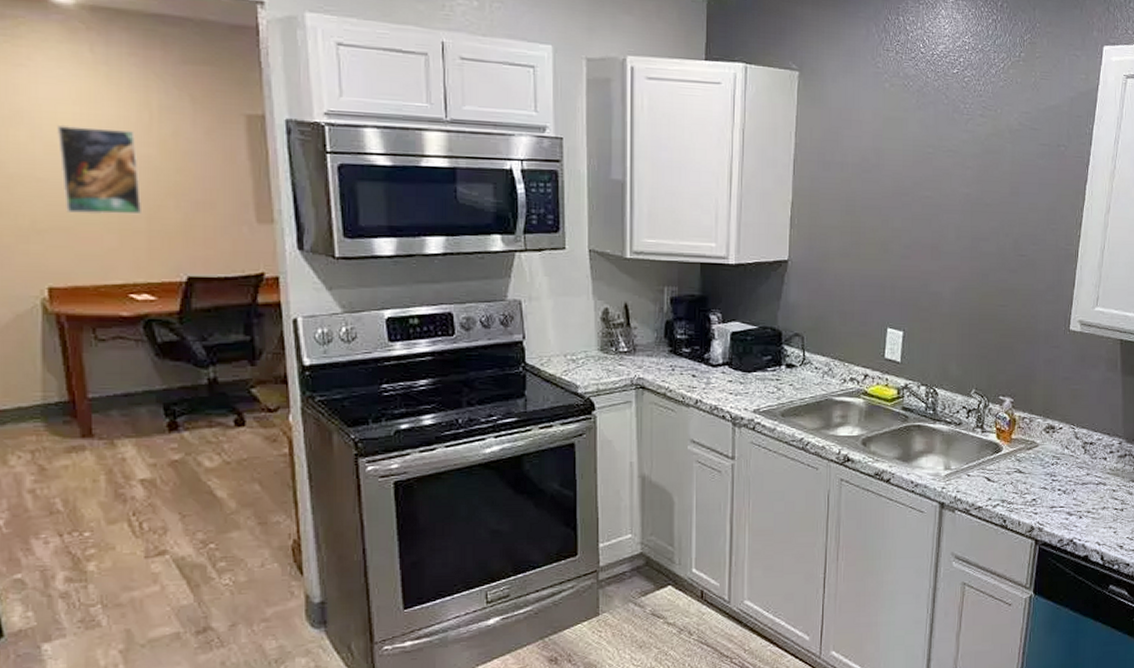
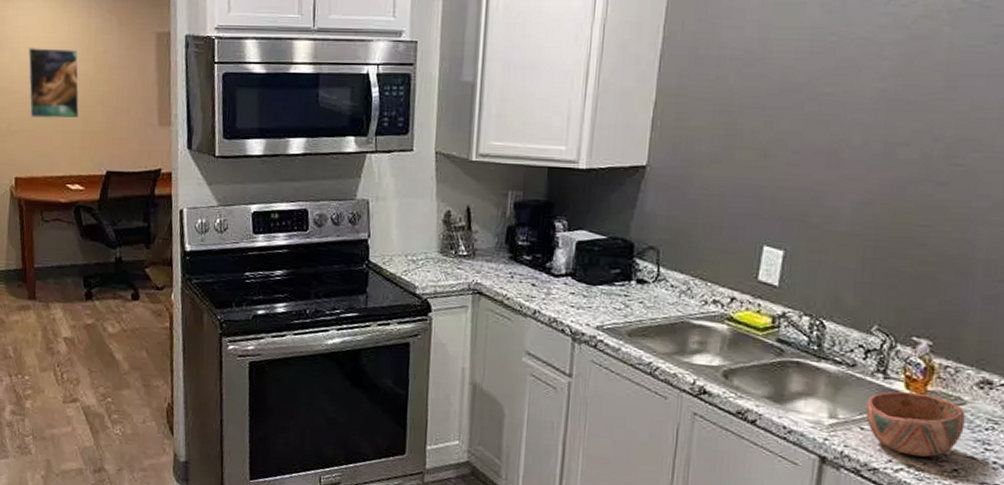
bowl: none [970,441,1038,492] -> present [865,391,966,457]

